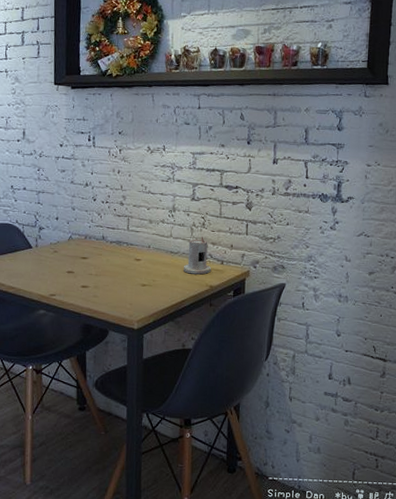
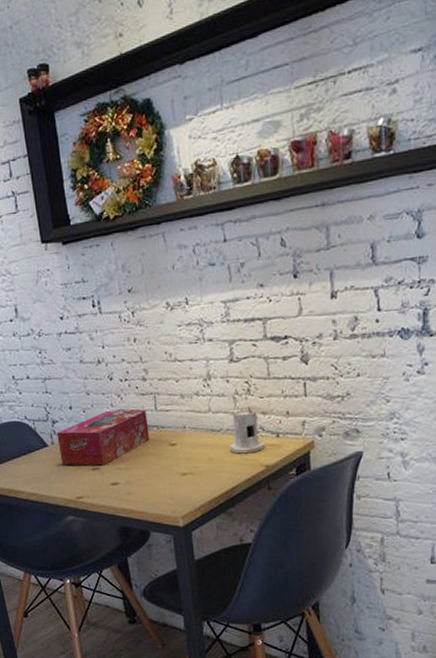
tissue box: none [41,225,120,270] -> present [57,409,150,466]

